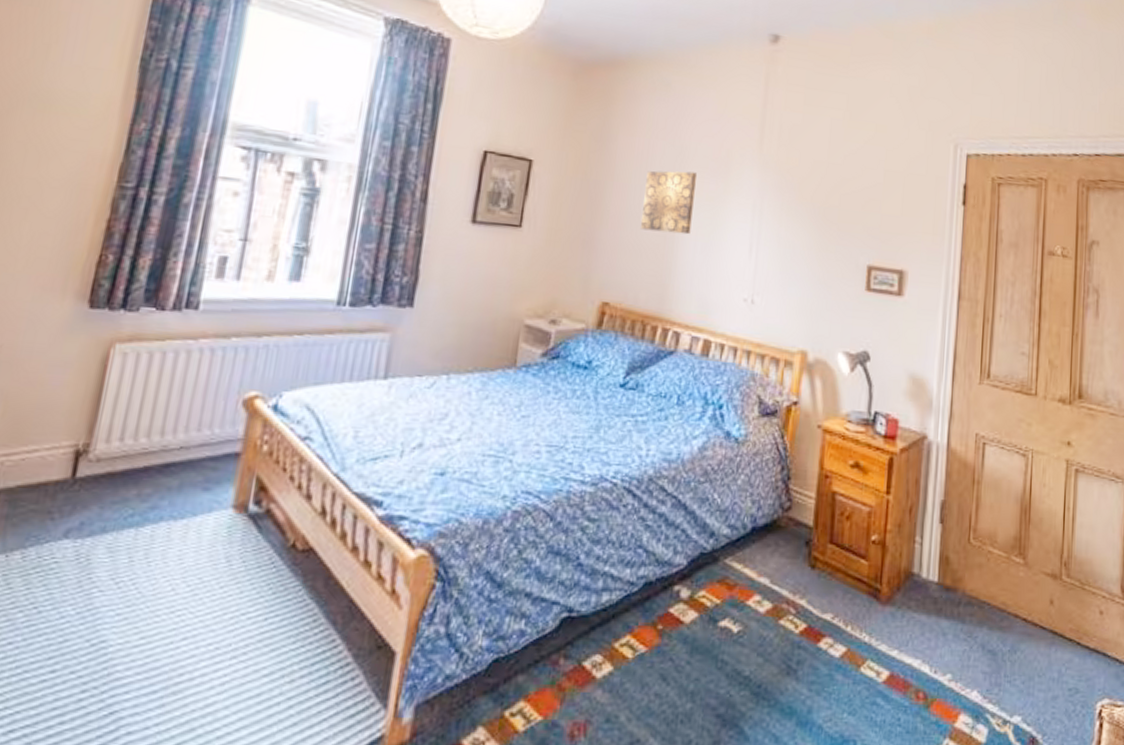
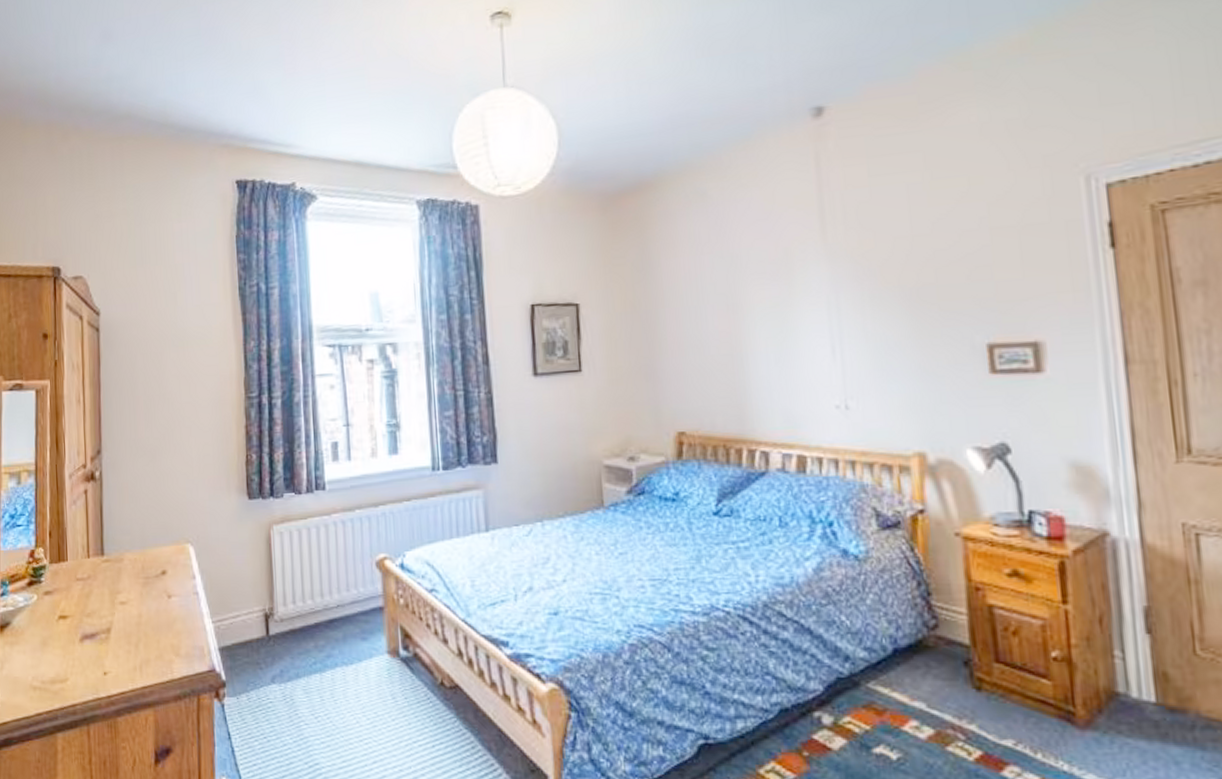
wall art: present [640,170,698,235] -> none [699,280,760,352]

